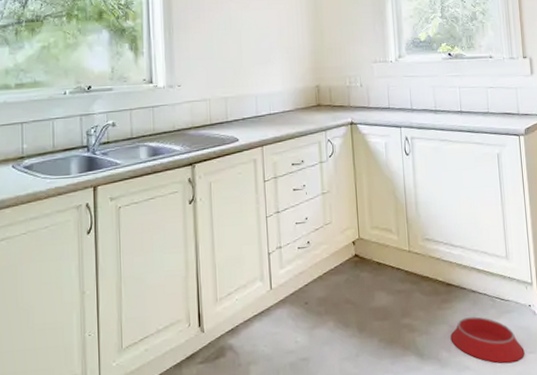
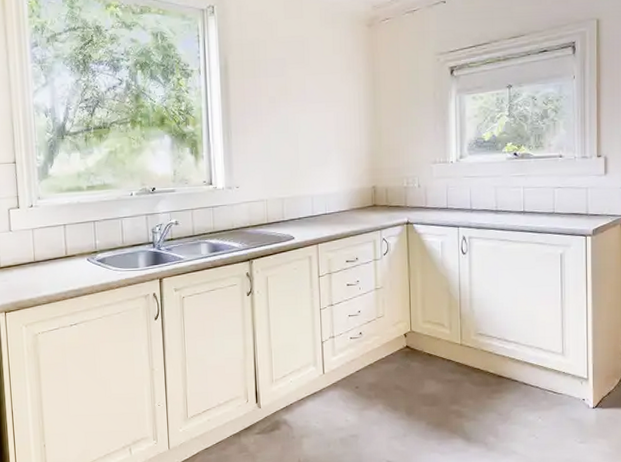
pet bowl: present [450,316,525,364] -> none [499,407,575,451]

